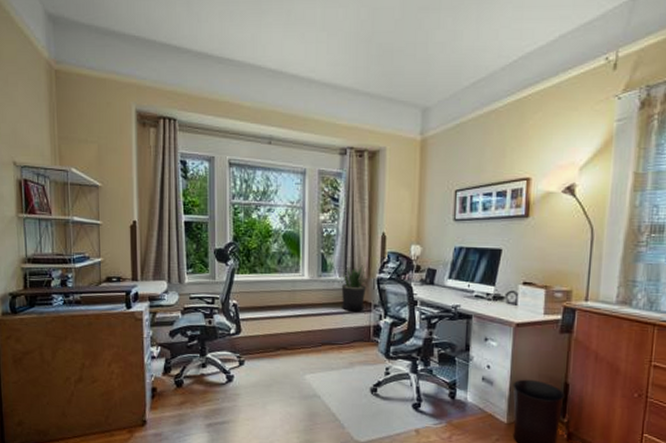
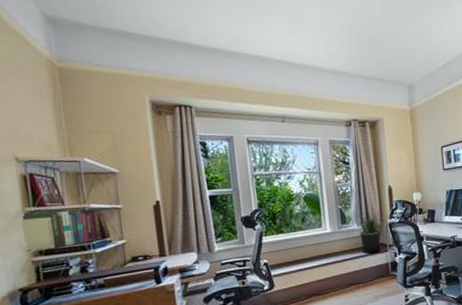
books: none [14,219,90,258] -> present [22,209,111,252]

